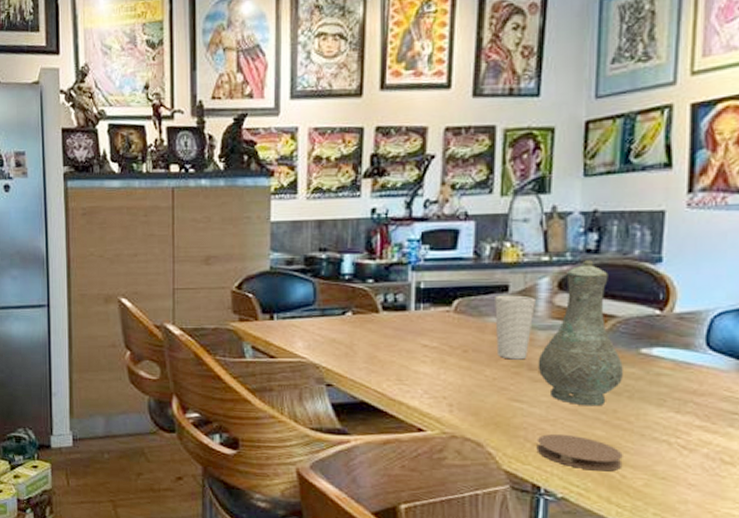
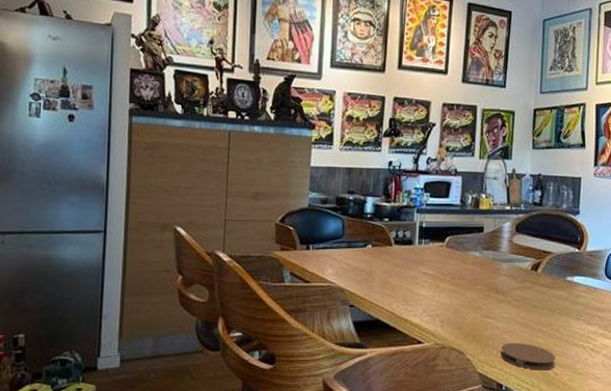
cup: present [495,295,535,360] -> none [474,234,501,285]
vase: present [538,260,623,407] -> none [502,210,556,321]

